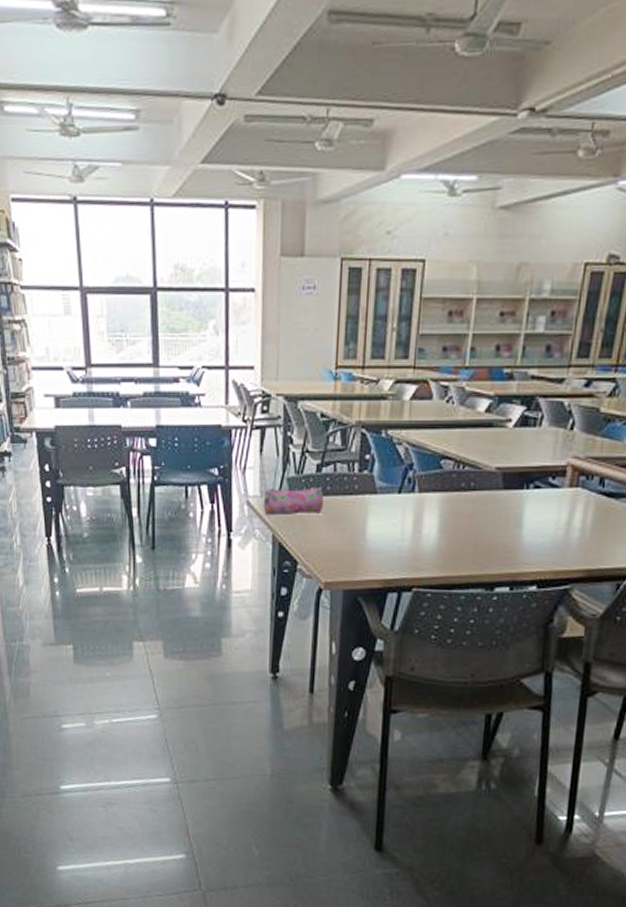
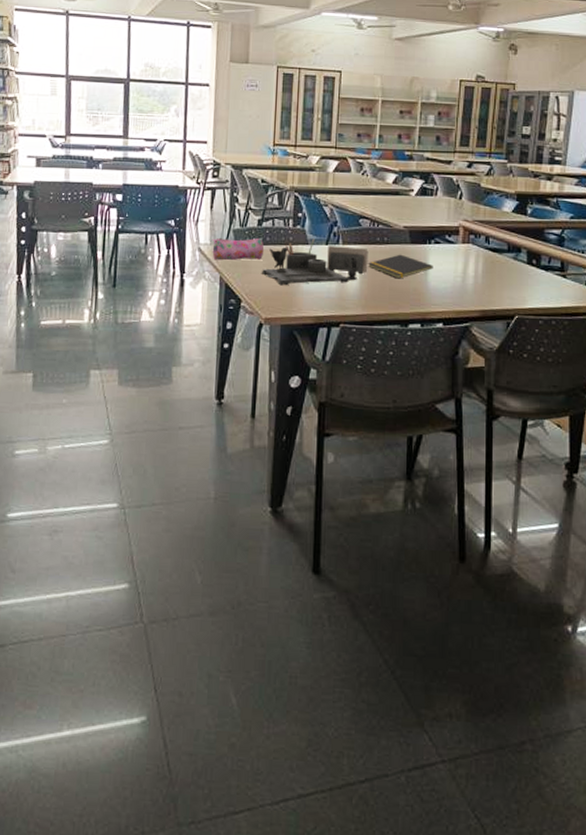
desk organizer: none [321,484,450,544] -> present [262,237,369,286]
notepad: none [449,502,530,533] -> present [368,254,433,279]

